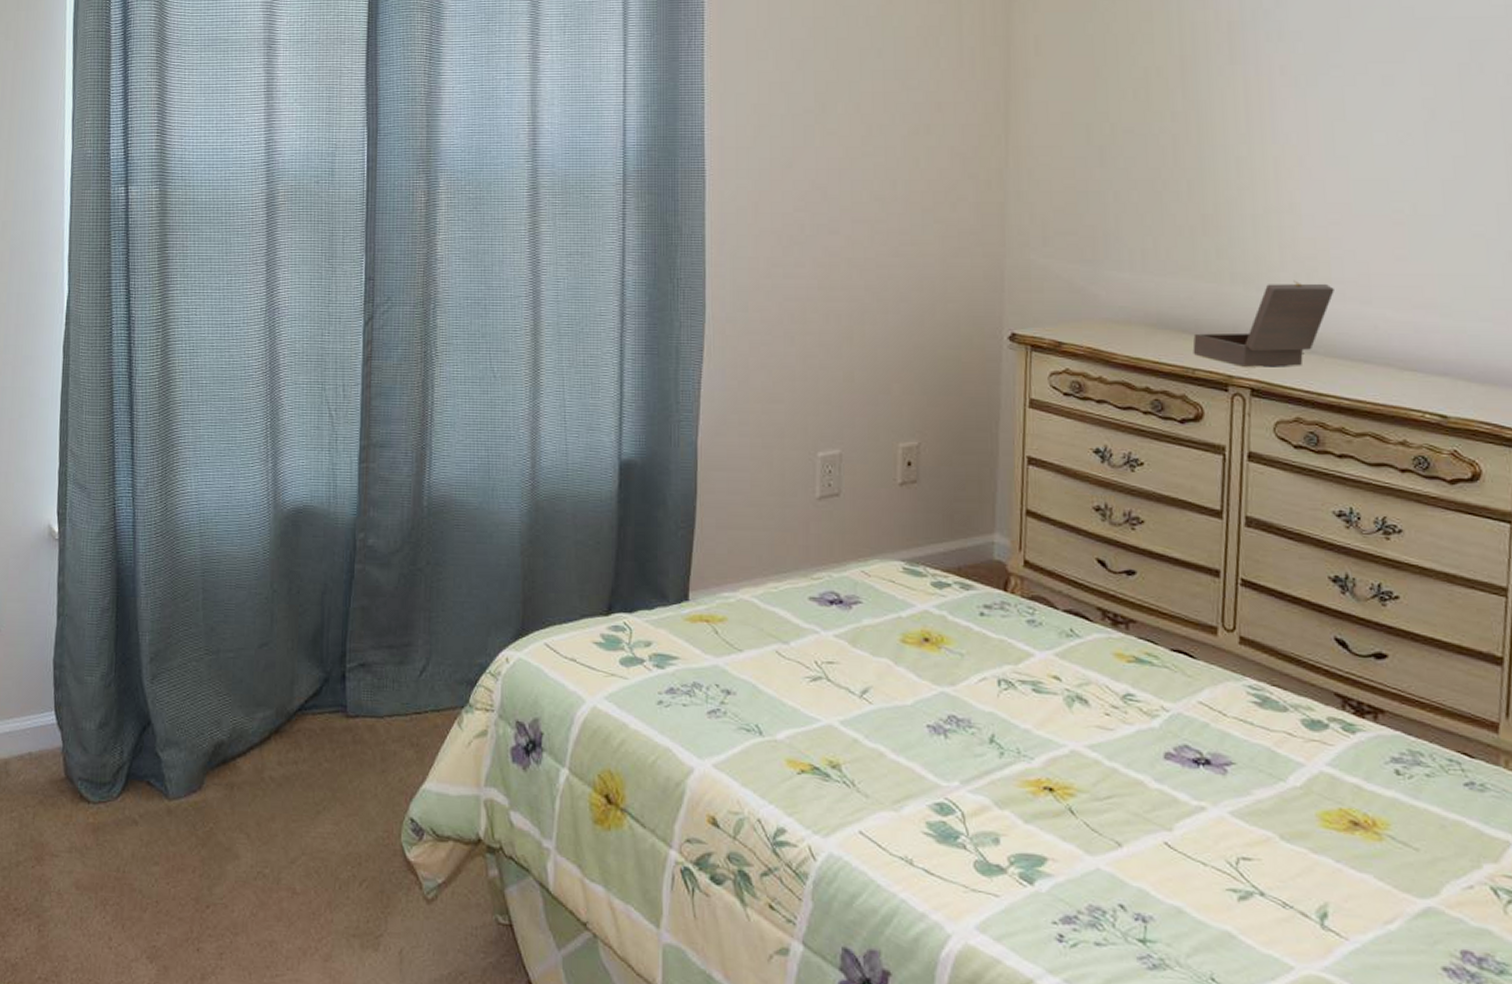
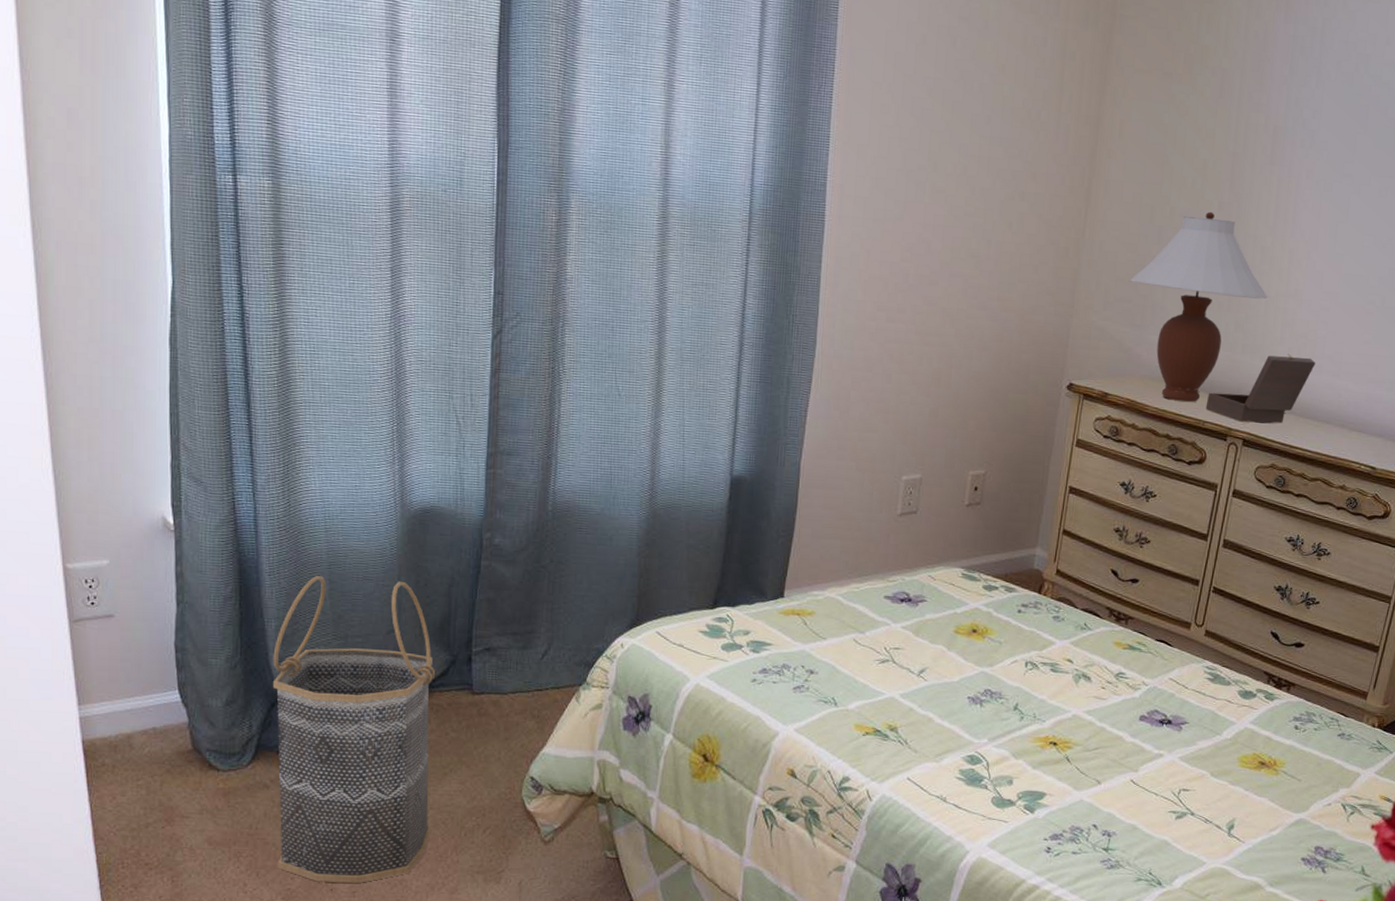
basket: none [143,584,309,943] -> present [272,576,436,883]
table lamp: none [1071,124,1254,346] -> present [1129,211,1268,402]

